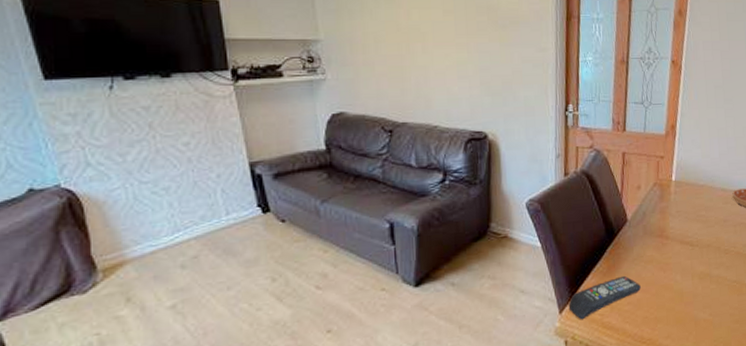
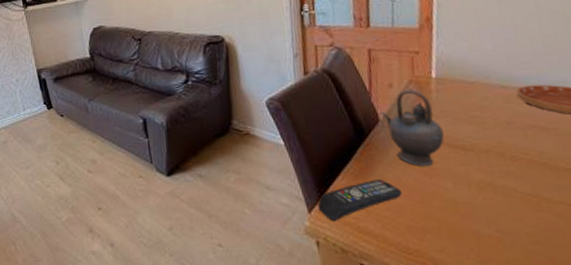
teapot: none [629,191,677,262] -> present [380,89,444,166]

